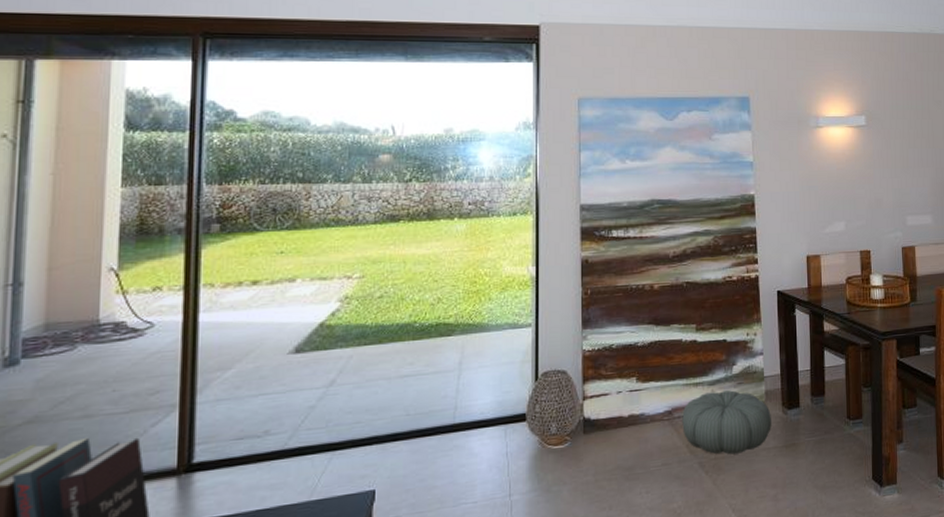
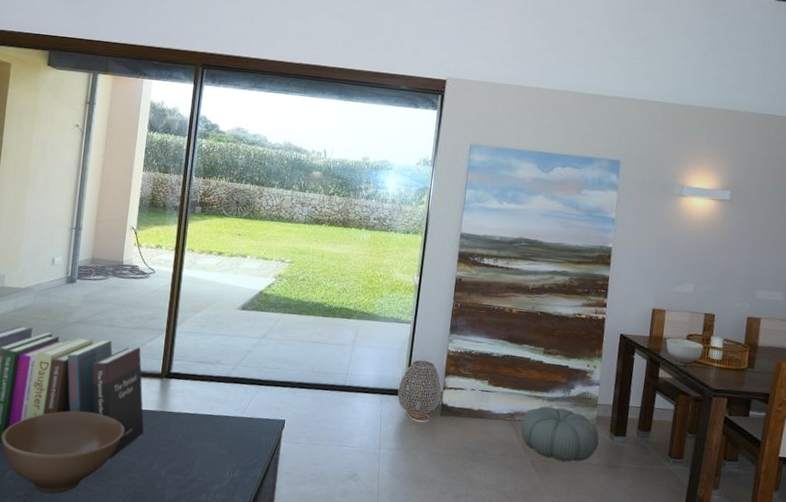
bowl: none [825,283,864,310] -> present [665,337,704,364]

